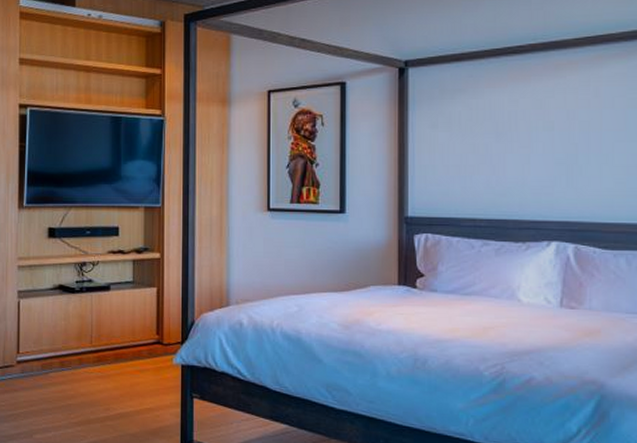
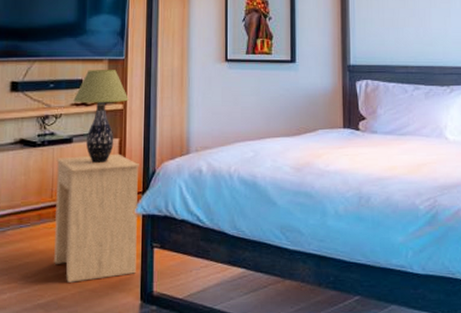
side table: none [95,303,179,426] -> present [54,153,141,282]
table lamp: none [110,217,166,312] -> present [73,70,129,164]

